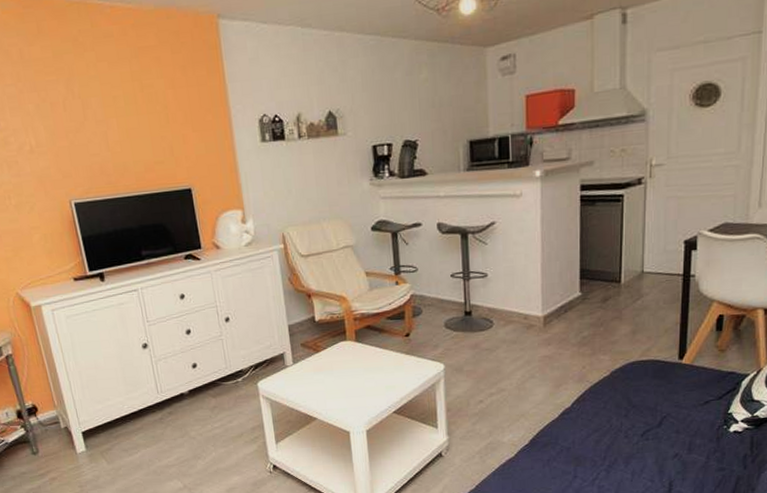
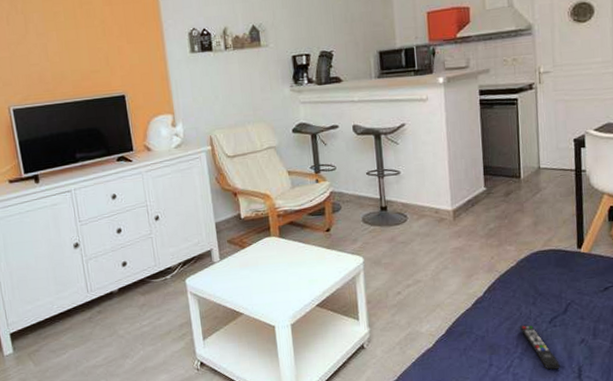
remote control: none [609,437,650,484] -> present [520,324,561,370]

